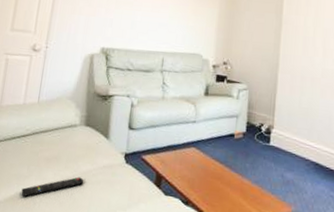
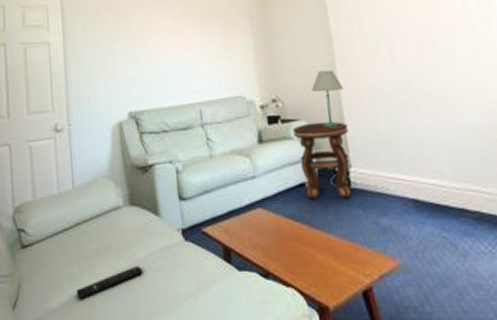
side table: none [233,87,279,153] -> present [293,121,352,200]
table lamp: none [256,47,282,94] -> present [311,70,344,128]

